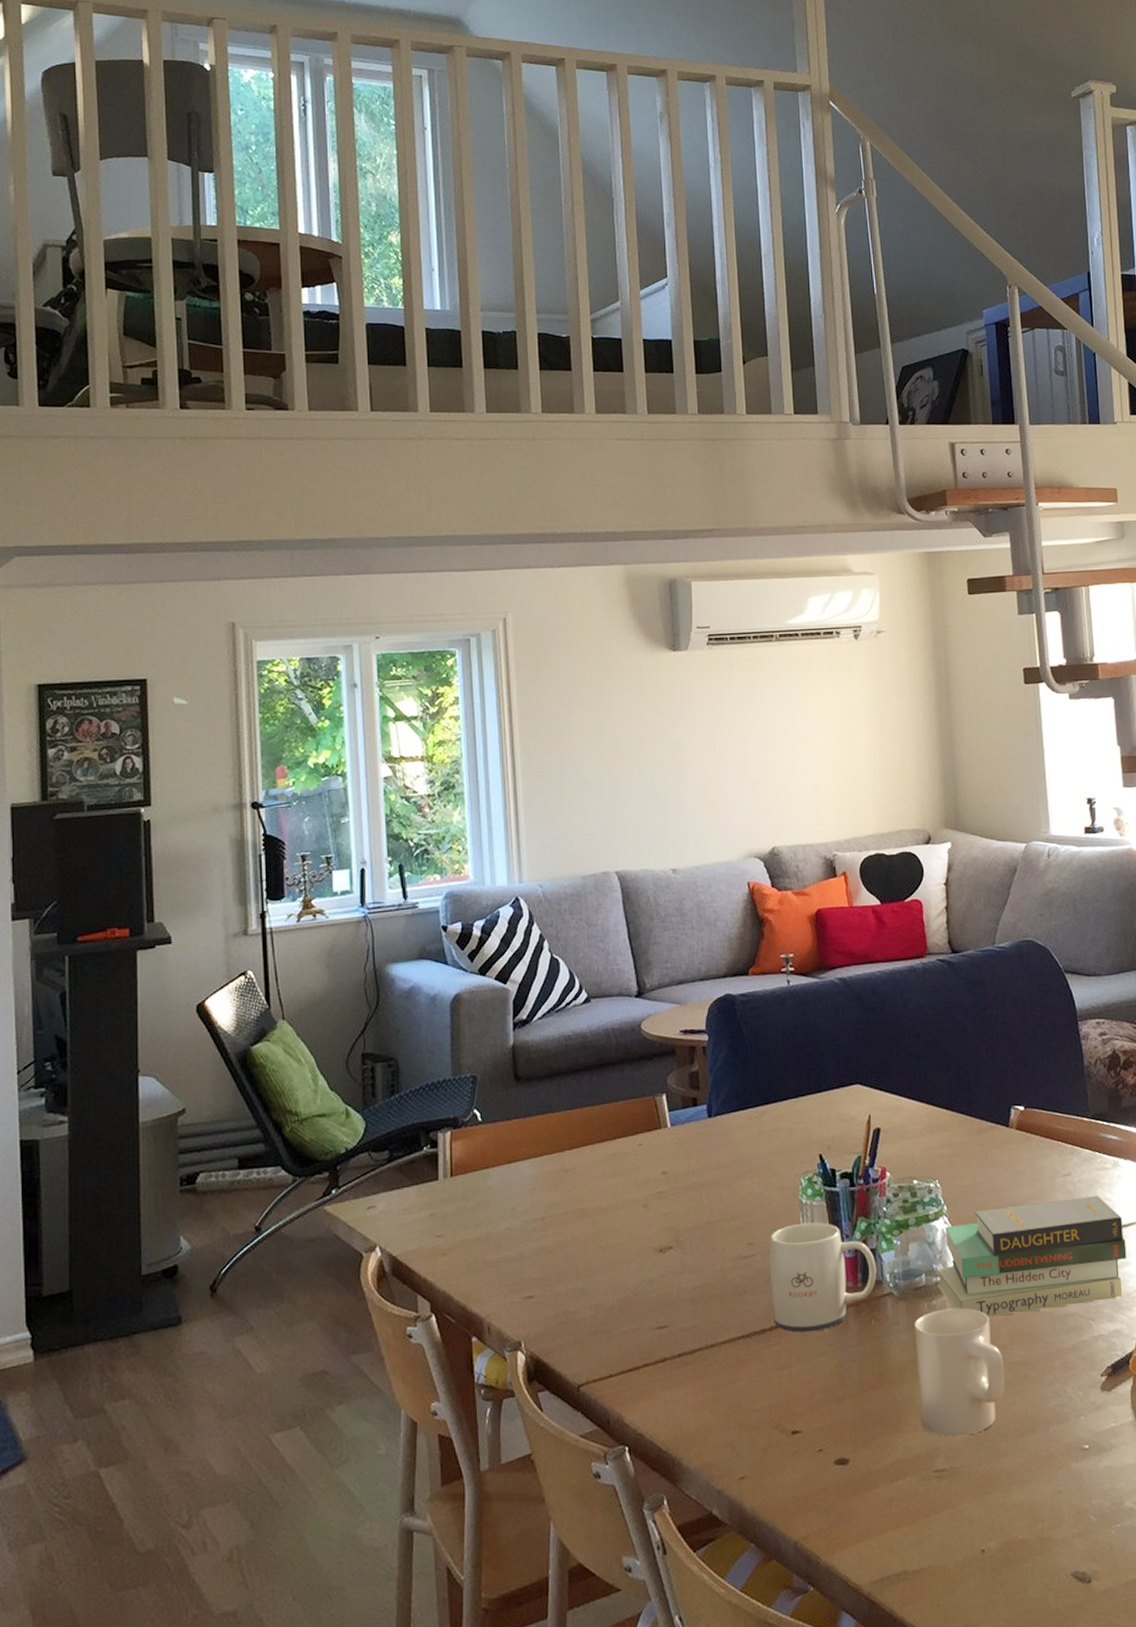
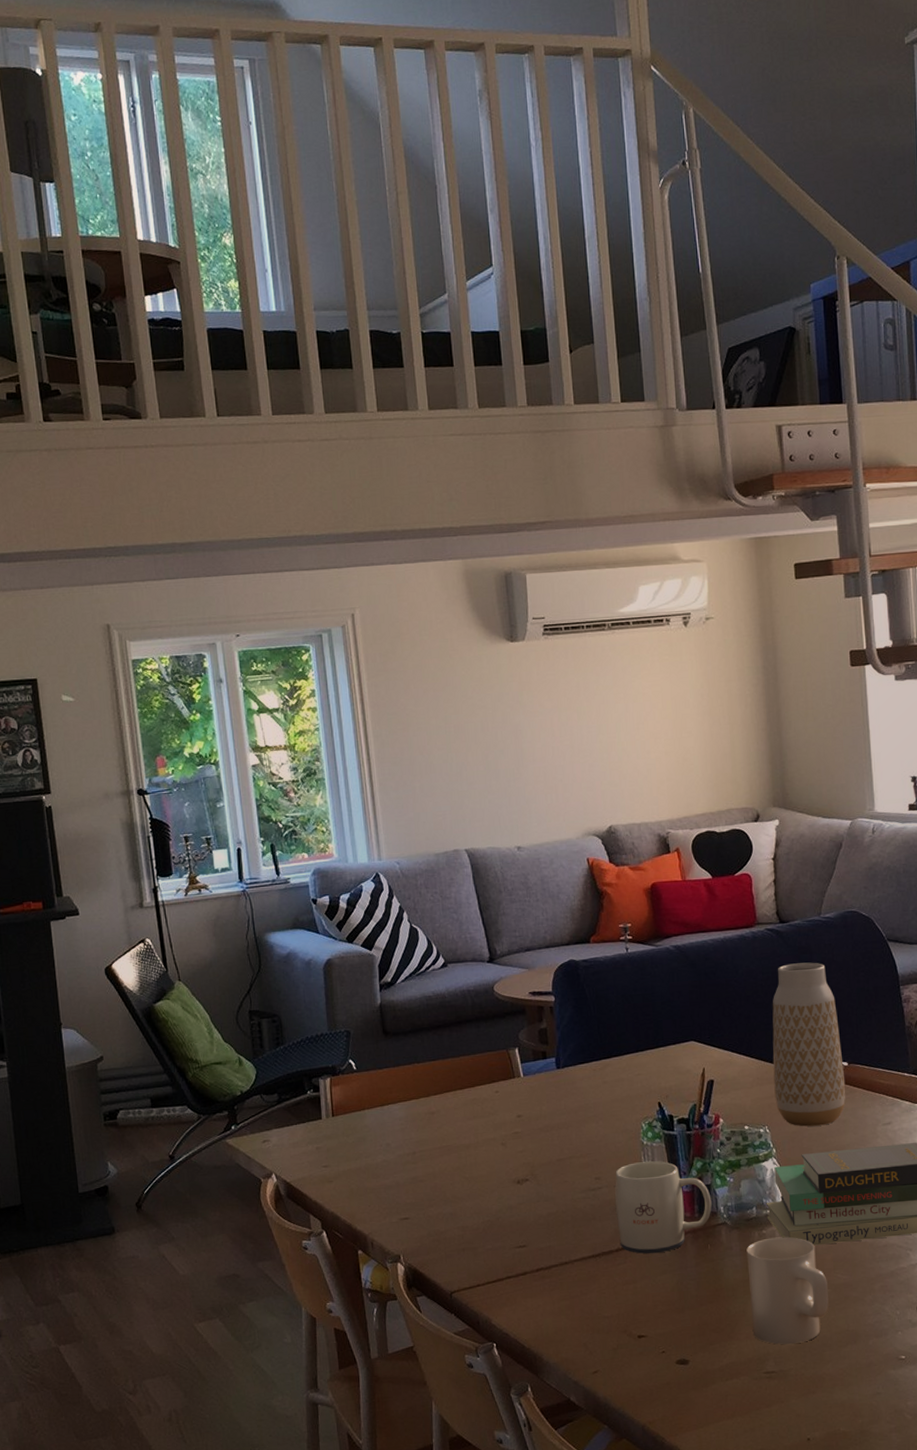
vase: none [943,996,1023,1180] -> present [772,962,846,1127]

